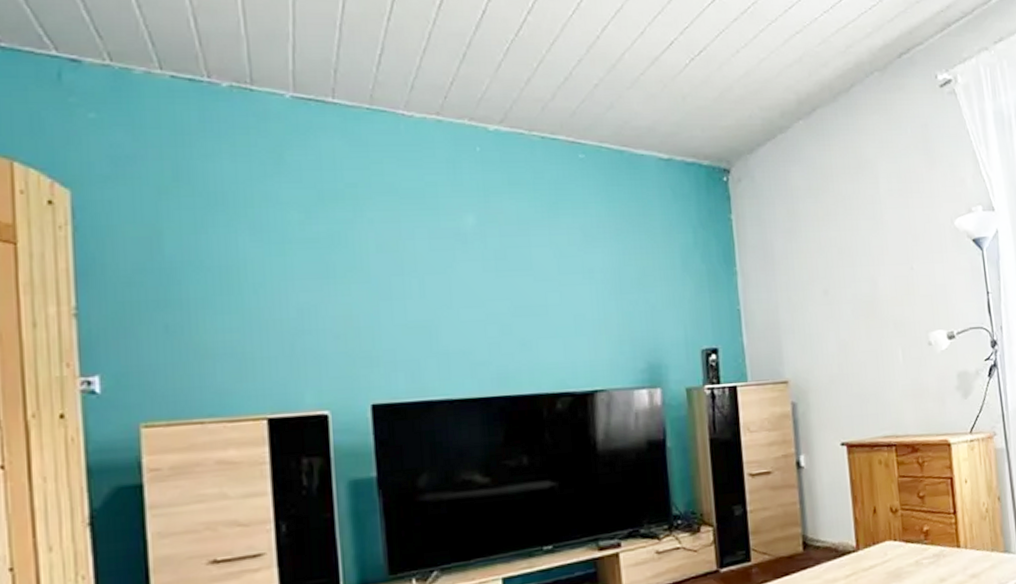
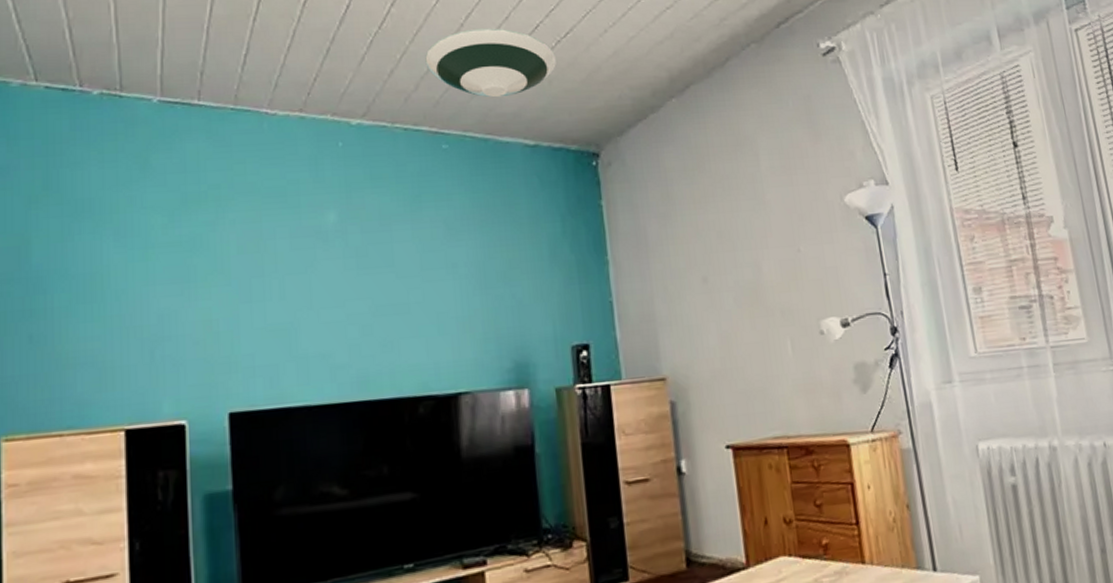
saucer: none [561,42,691,111] -> present [425,28,557,98]

